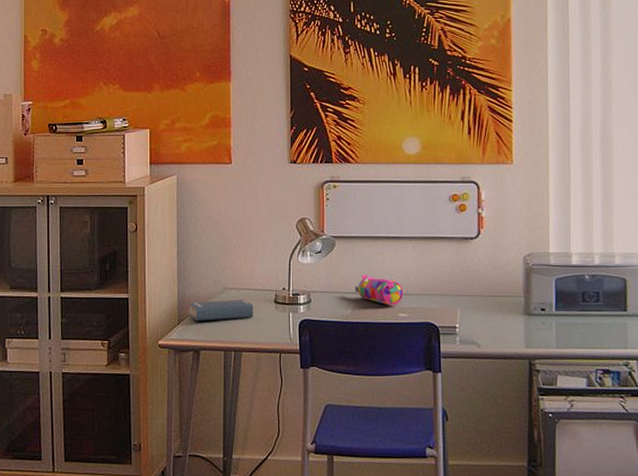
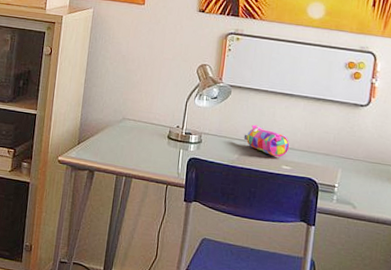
hardback book: present [188,299,254,322] -> none [88,126,148,149]

